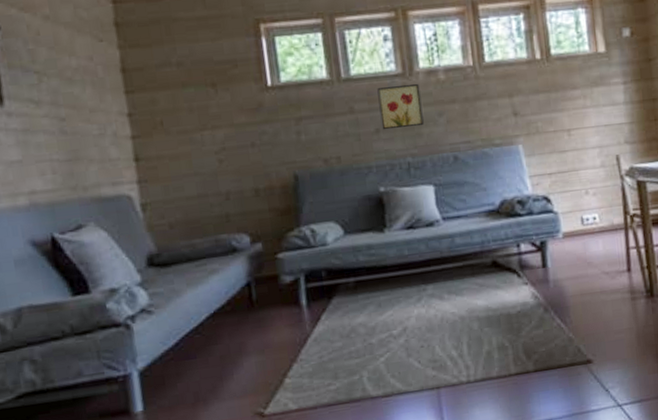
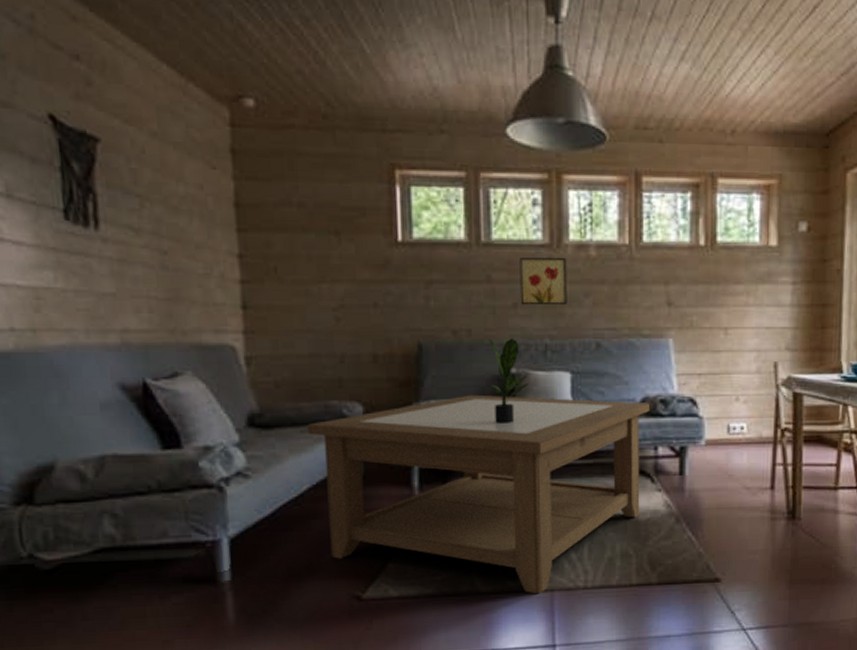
coffee table: none [200,205,511,393] -> present [306,394,649,594]
potted plant: none [357,160,397,239] -> present [488,337,529,424]

